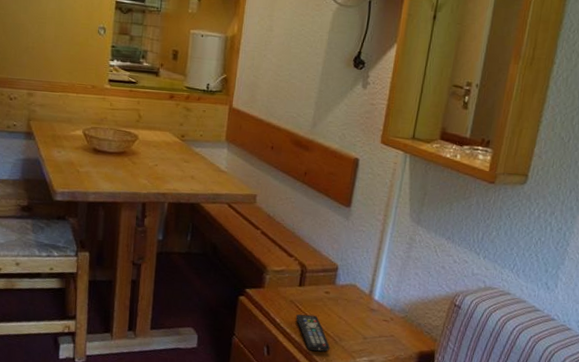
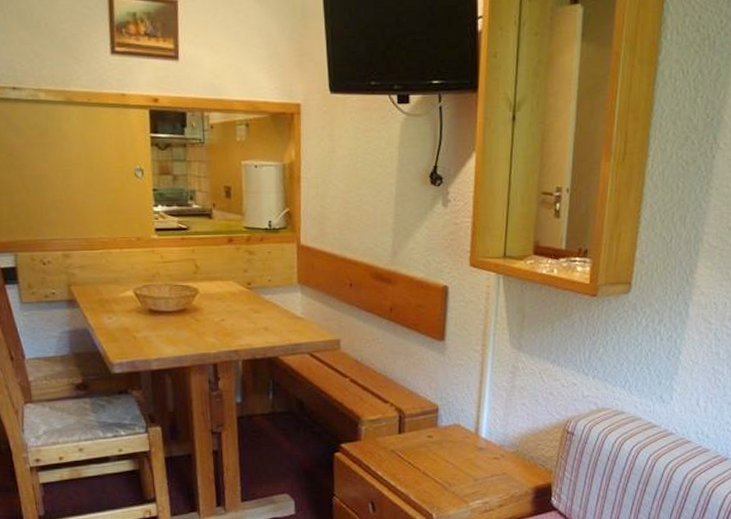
remote control: present [296,314,330,352] -> none [399,462,440,501]

